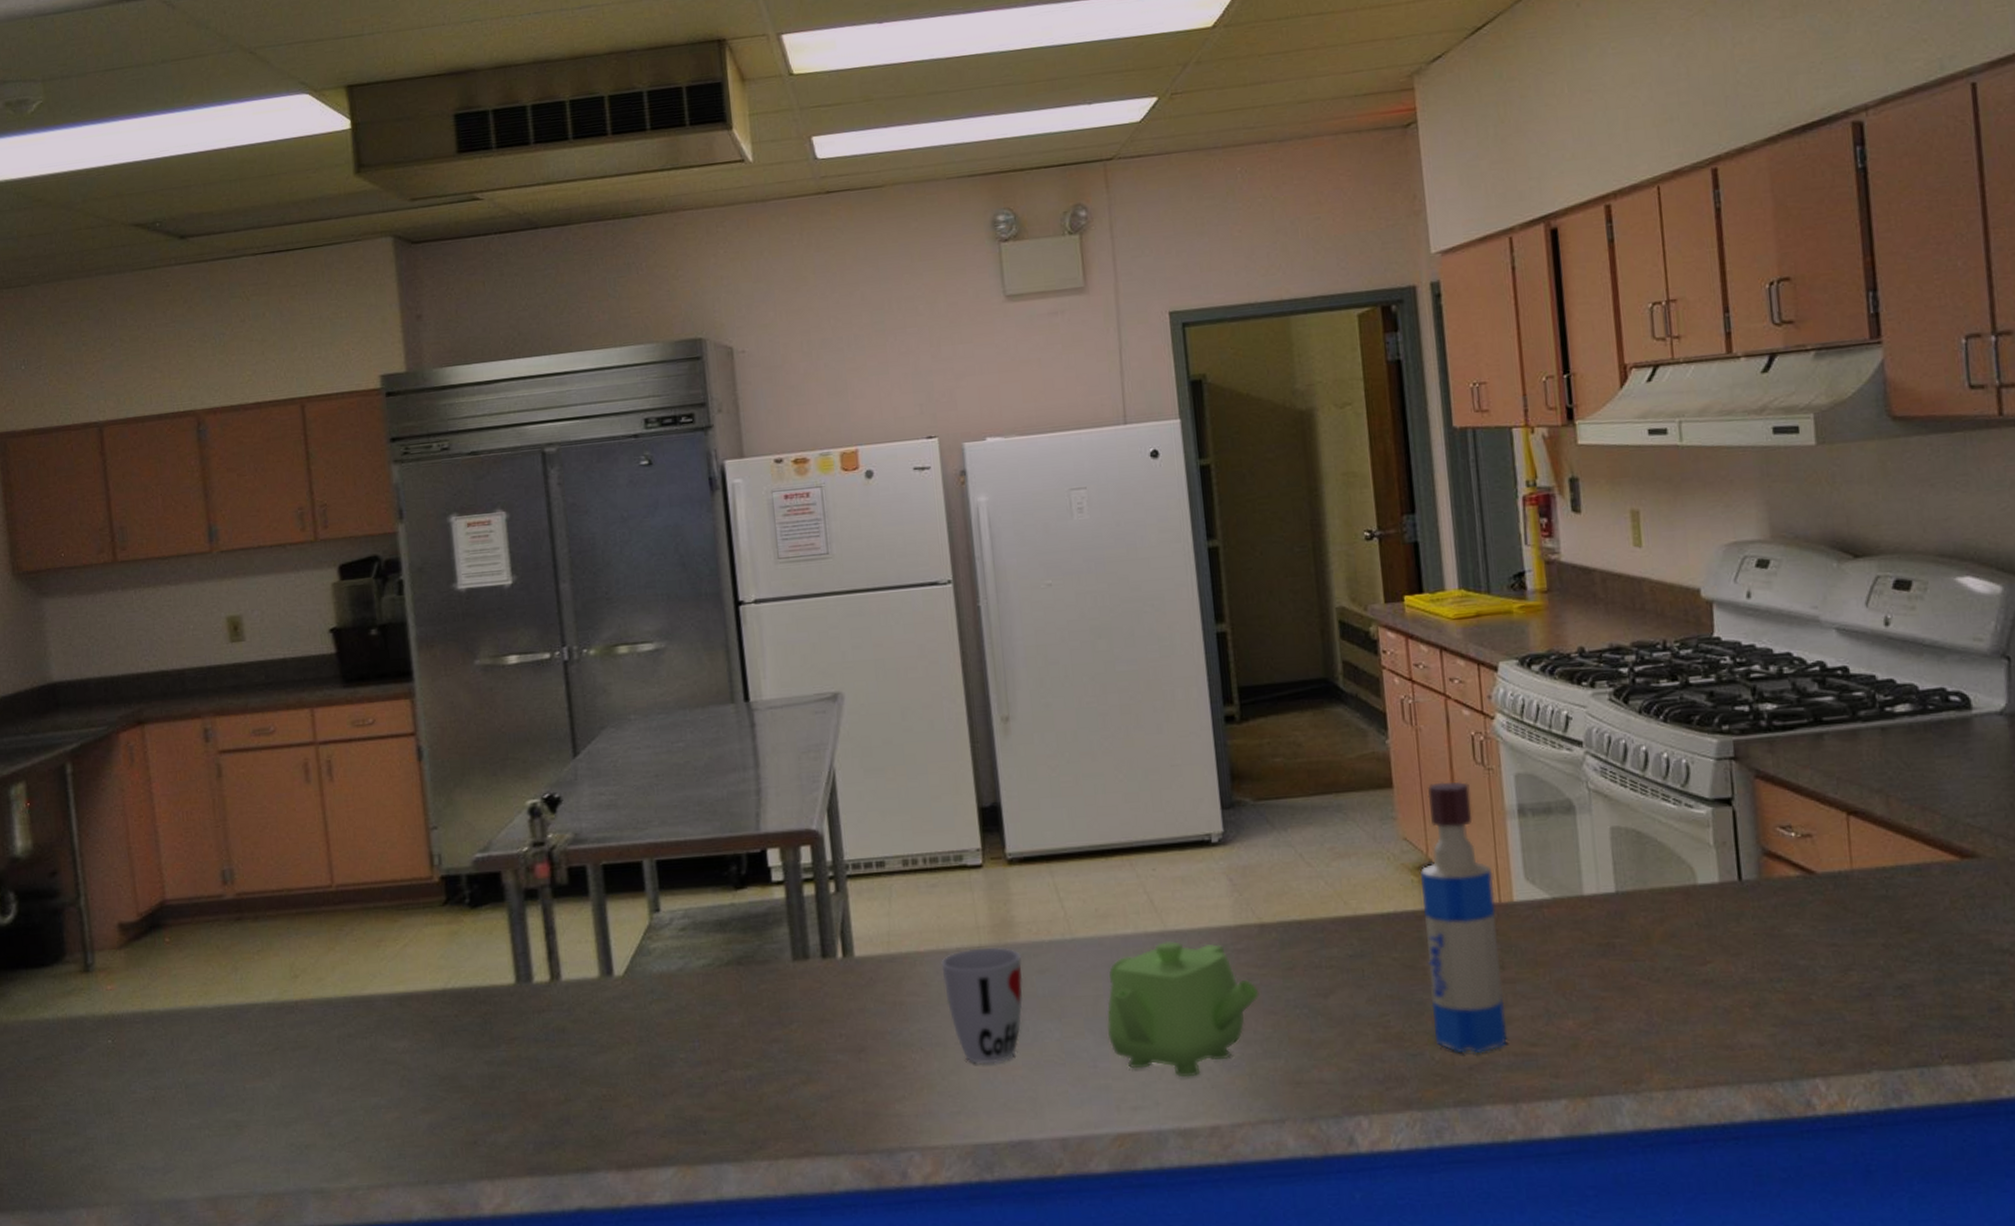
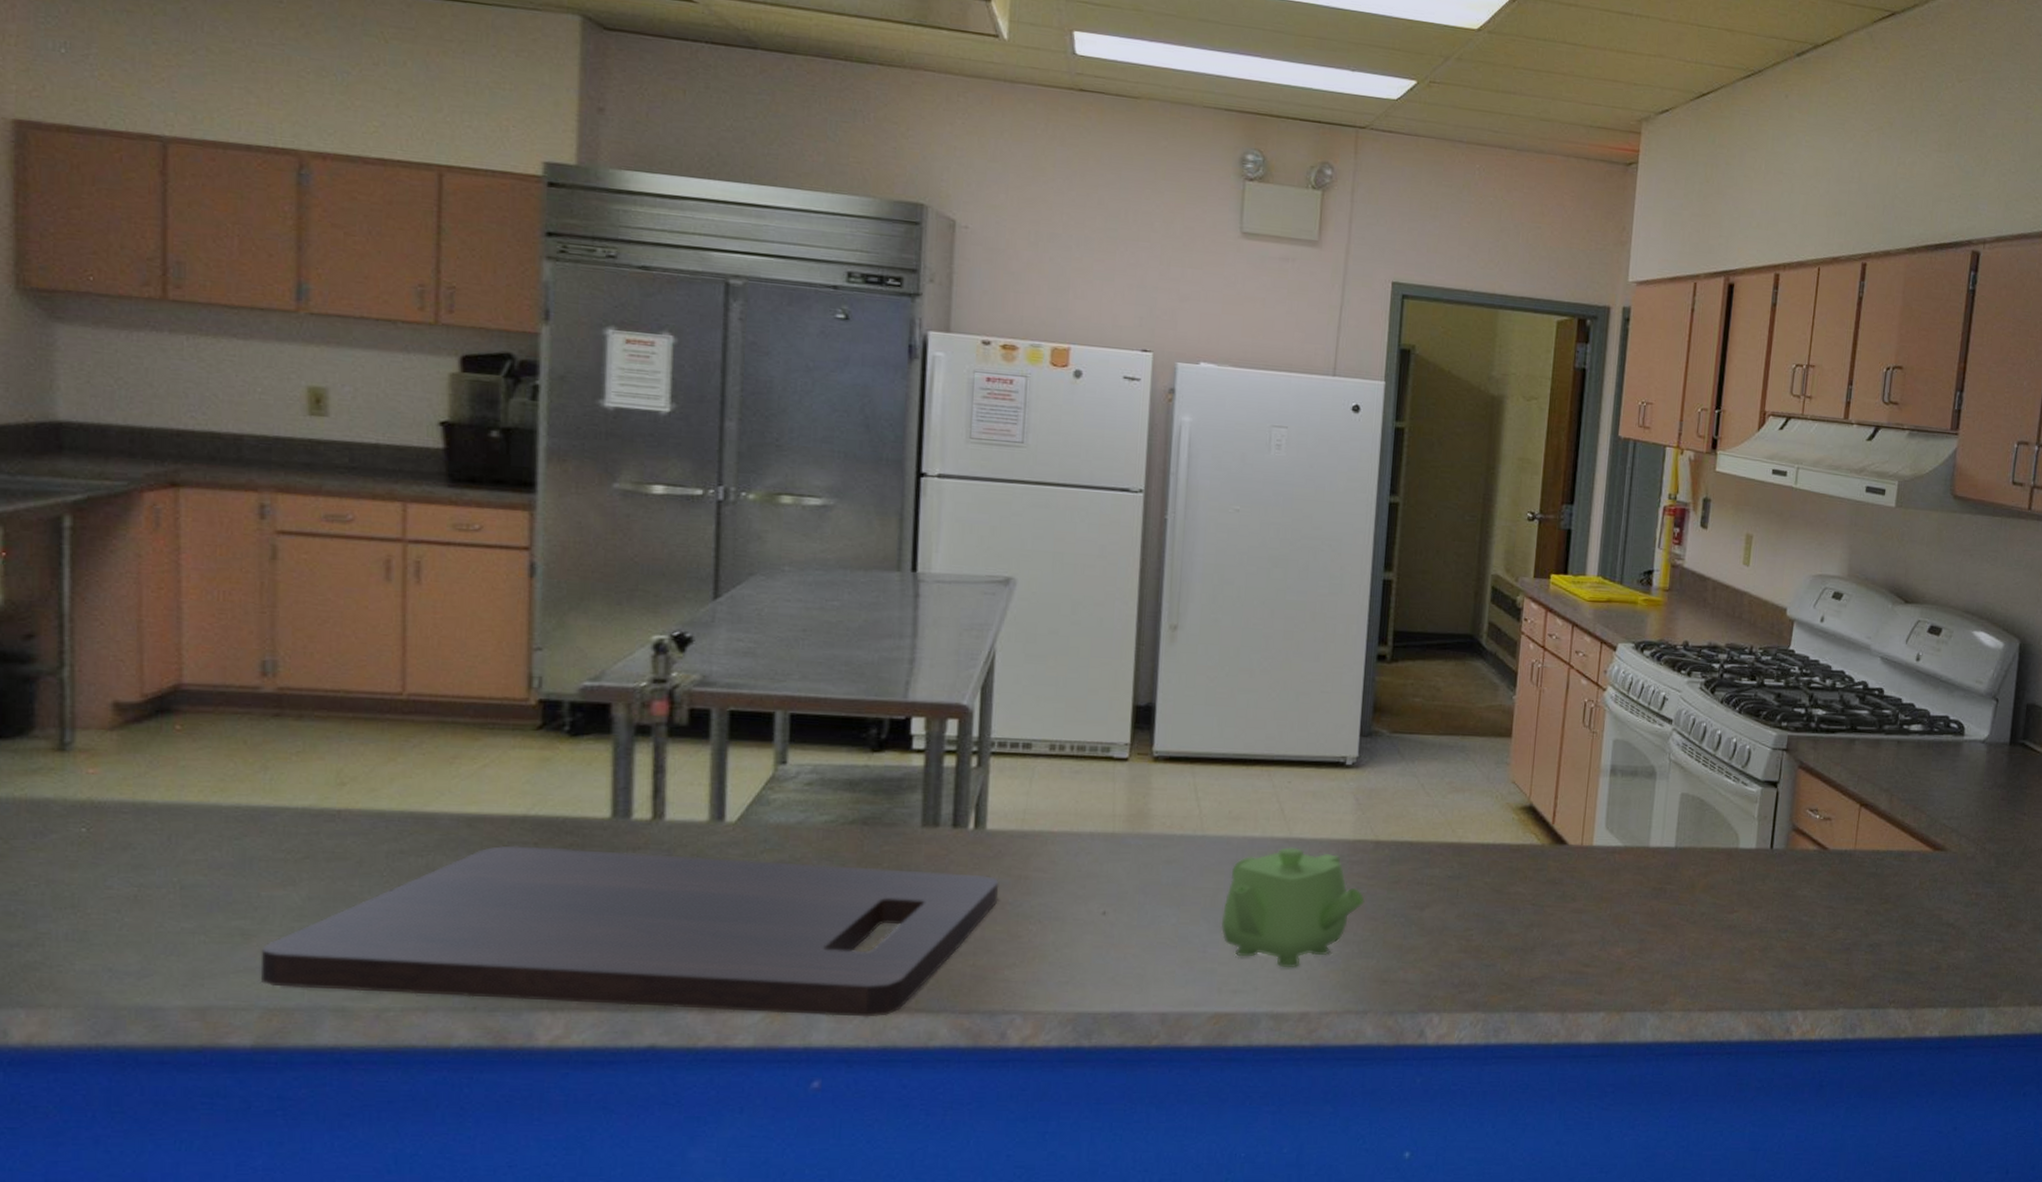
cutting board: none [252,1004,878,1174] -> present [260,845,999,1017]
cup: present [941,947,1023,1064] -> none [1071,834,1151,941]
tequila bottle: present [1421,781,1507,1054] -> none [1508,737,1581,969]

